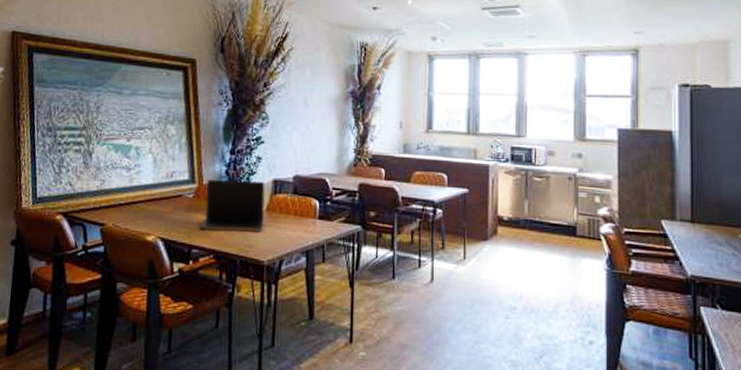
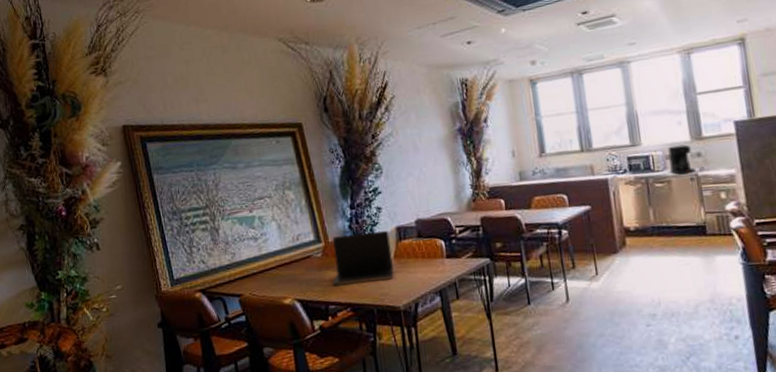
coffee maker: none [549,143,576,173] -> present [668,144,697,175]

